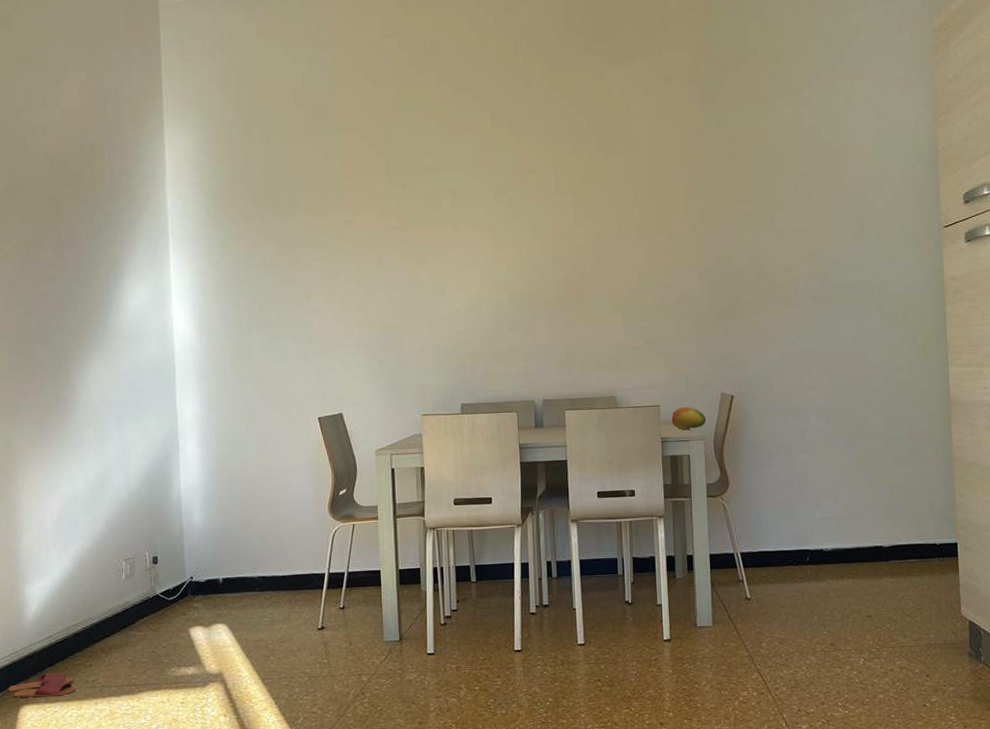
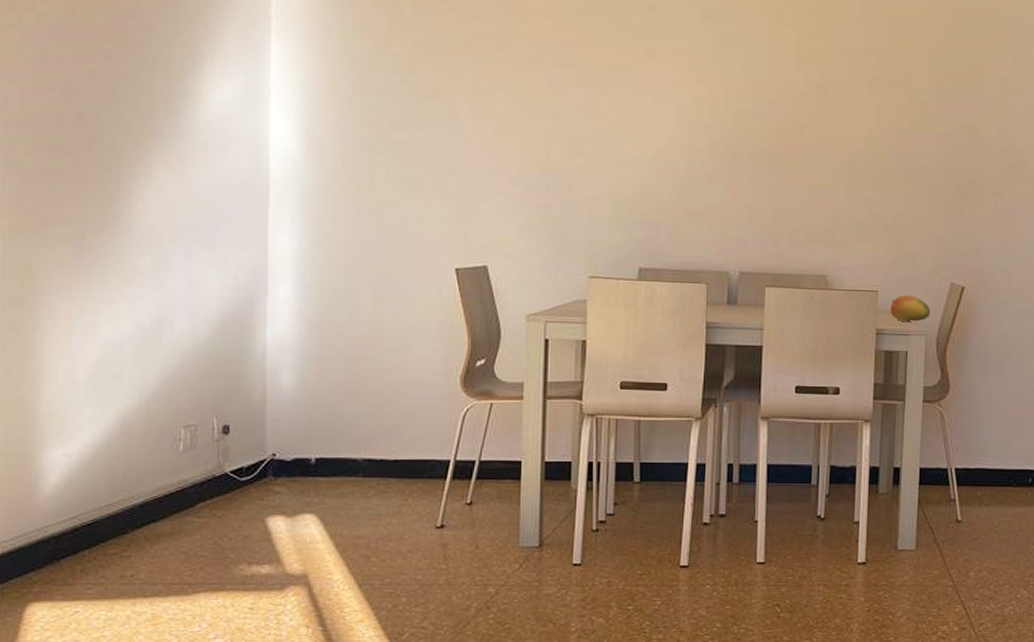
slippers: present [8,673,76,698] -> none [11,563,107,593]

